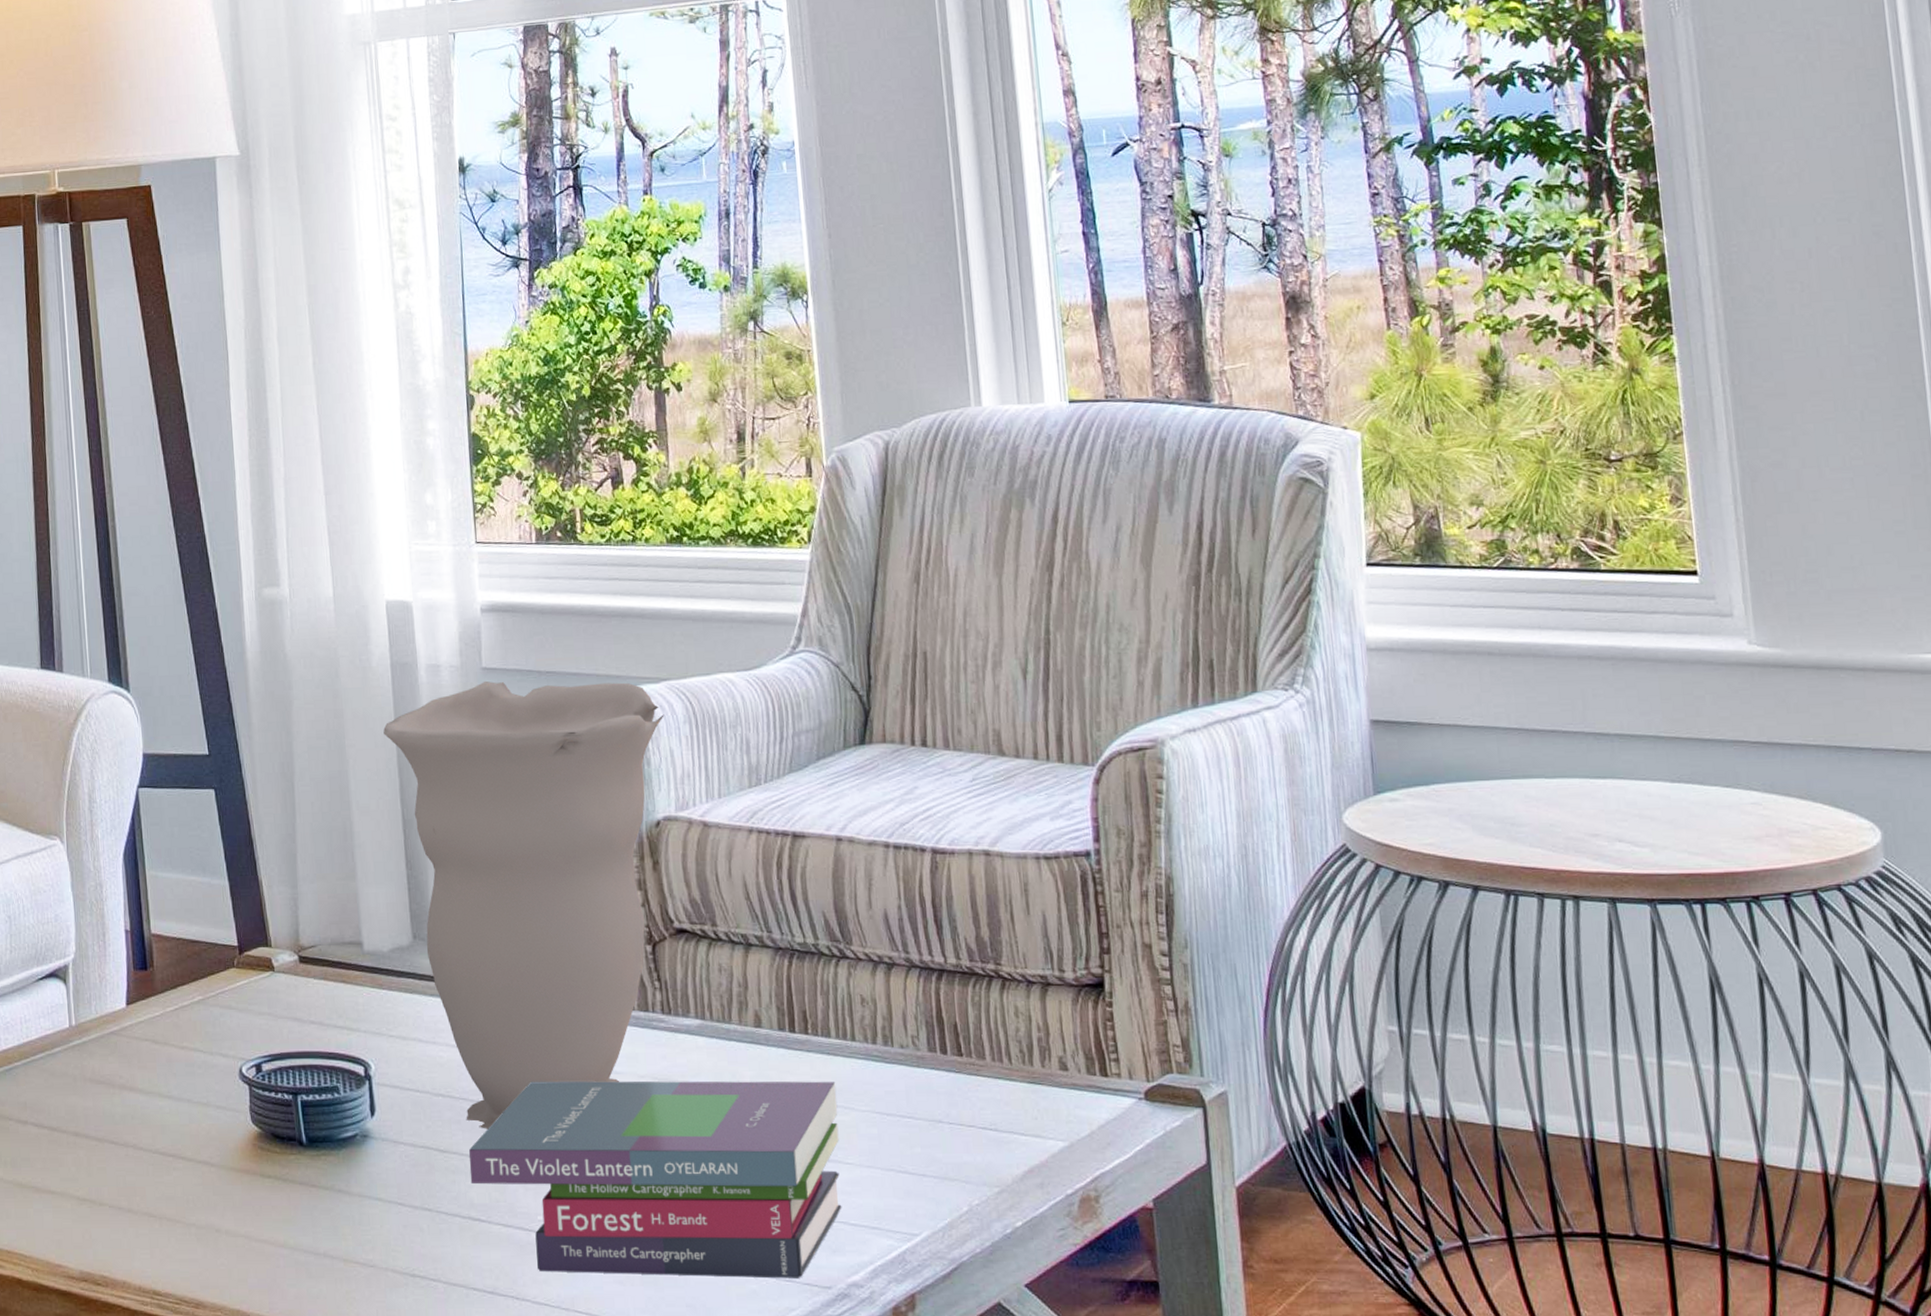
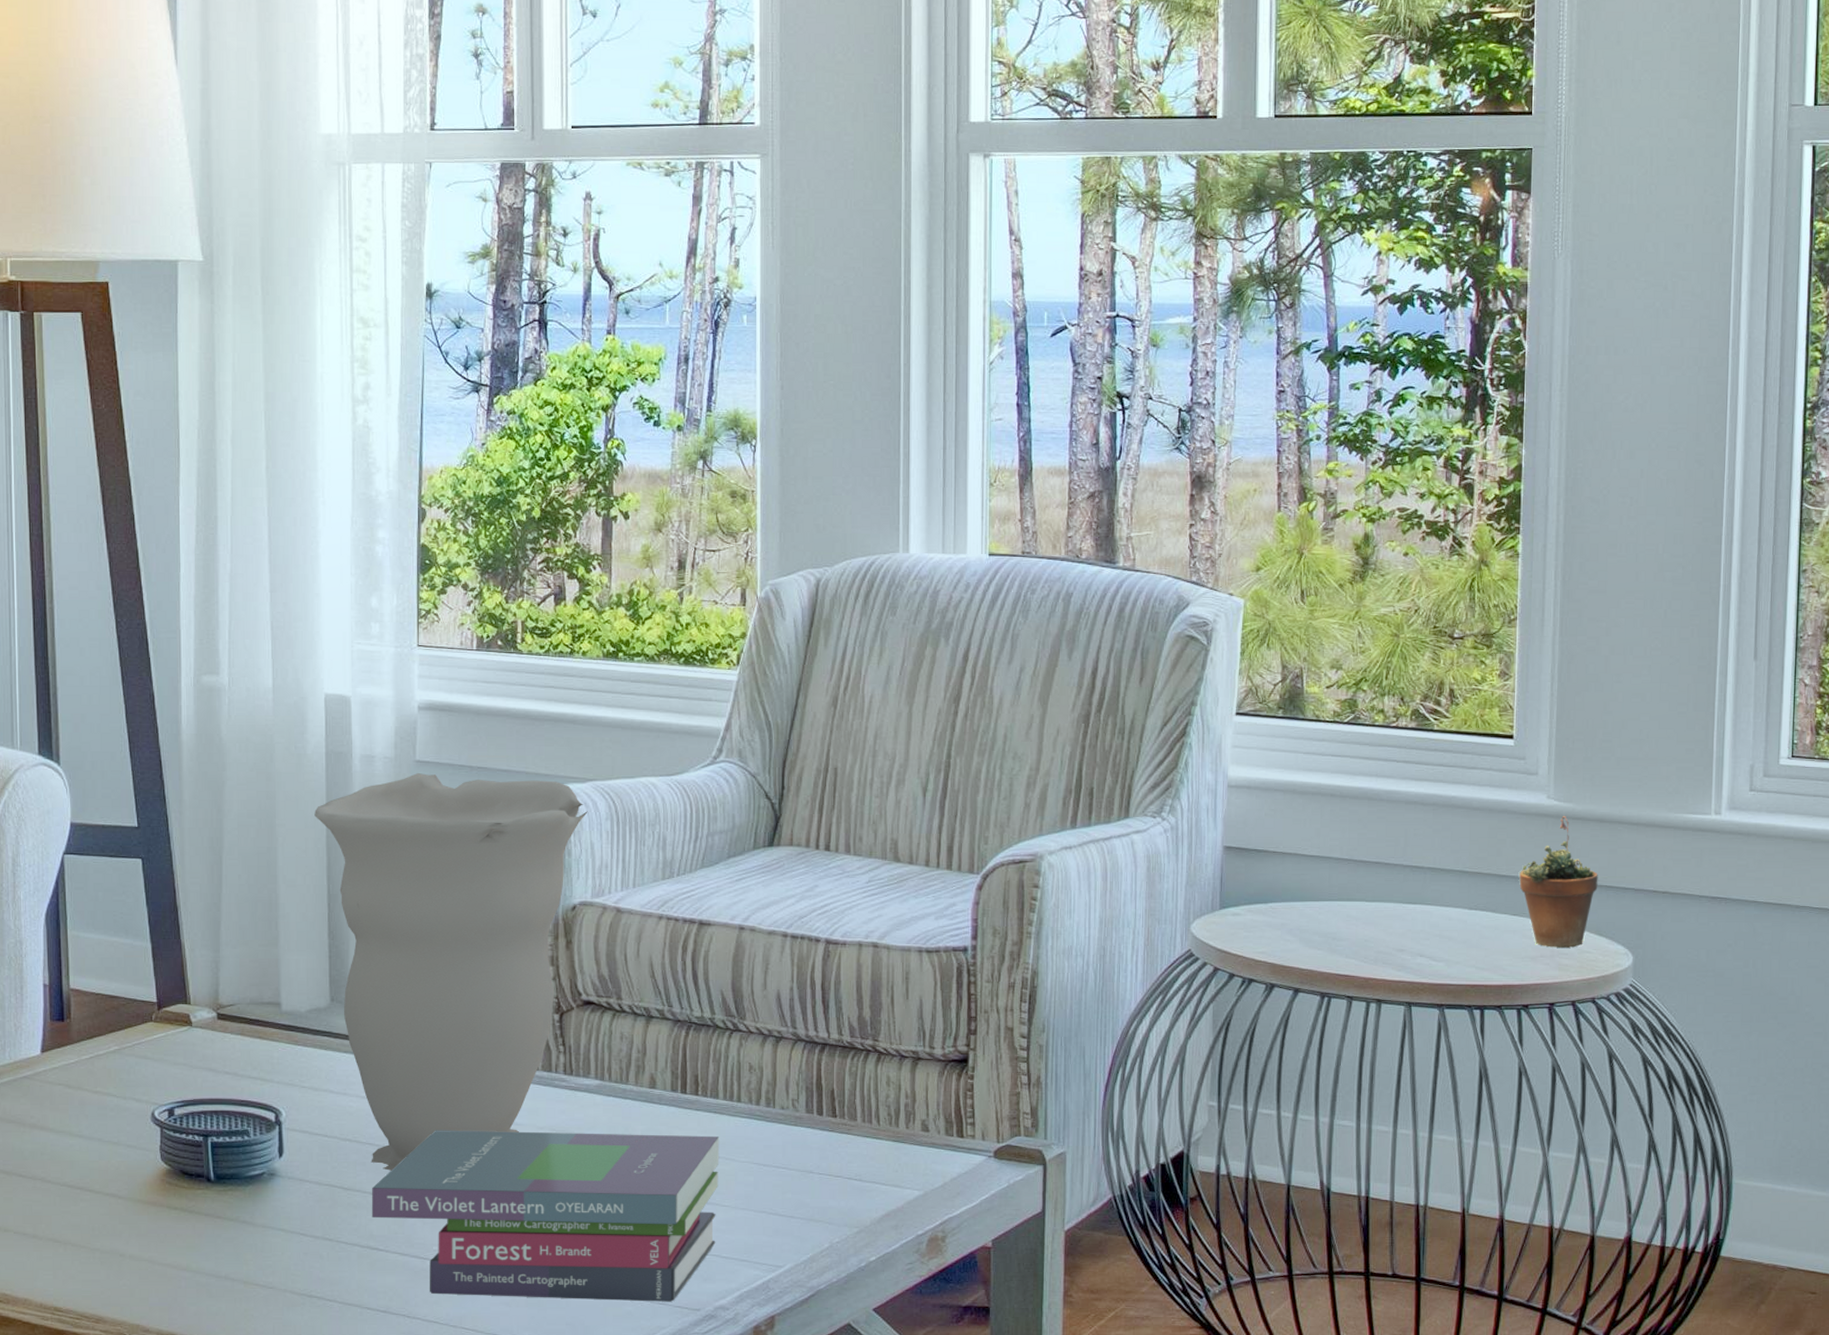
succulent plant: none [1726,663,1826,825] -> present [1519,815,1598,948]

